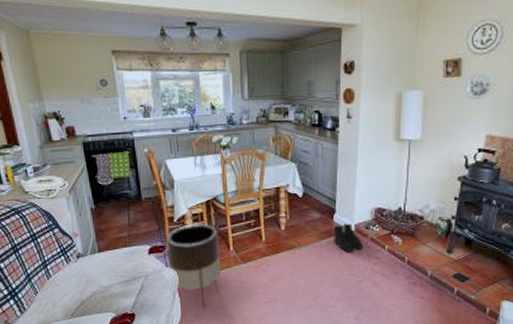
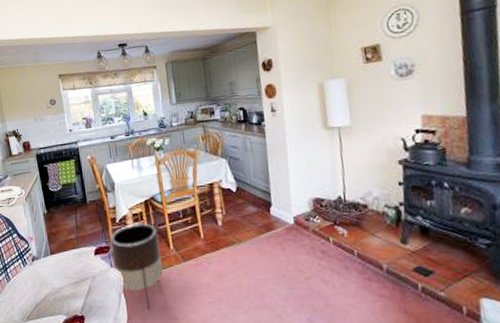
boots: present [333,223,364,252] -> none [271,215,306,247]

